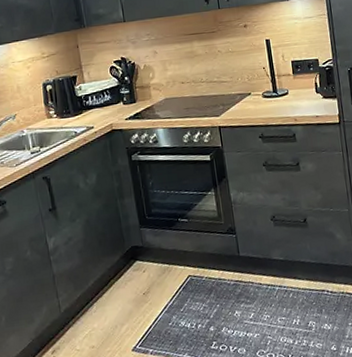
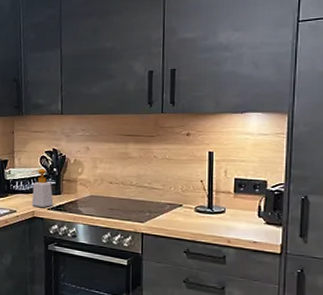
soap bottle: none [102,79,131,119] -> present [31,169,54,208]

